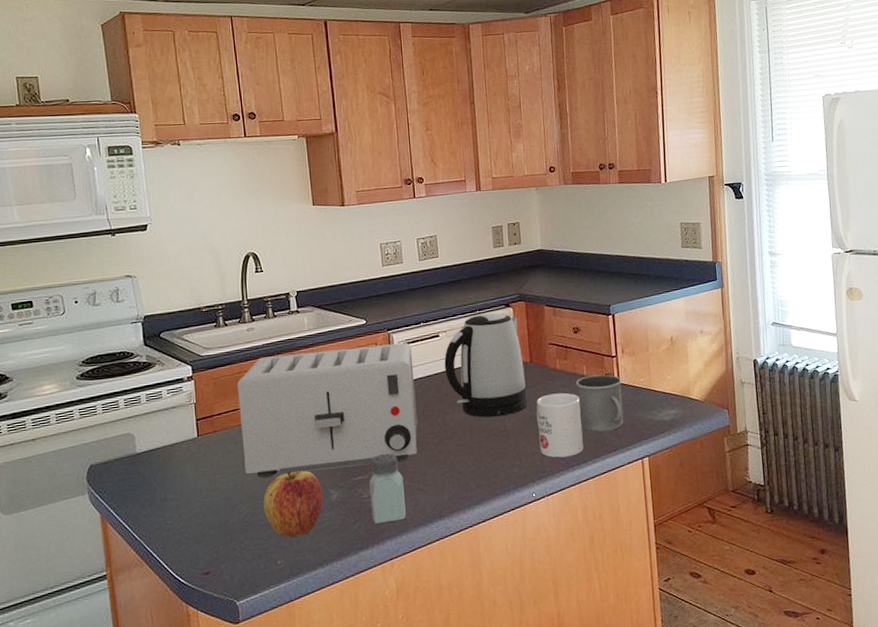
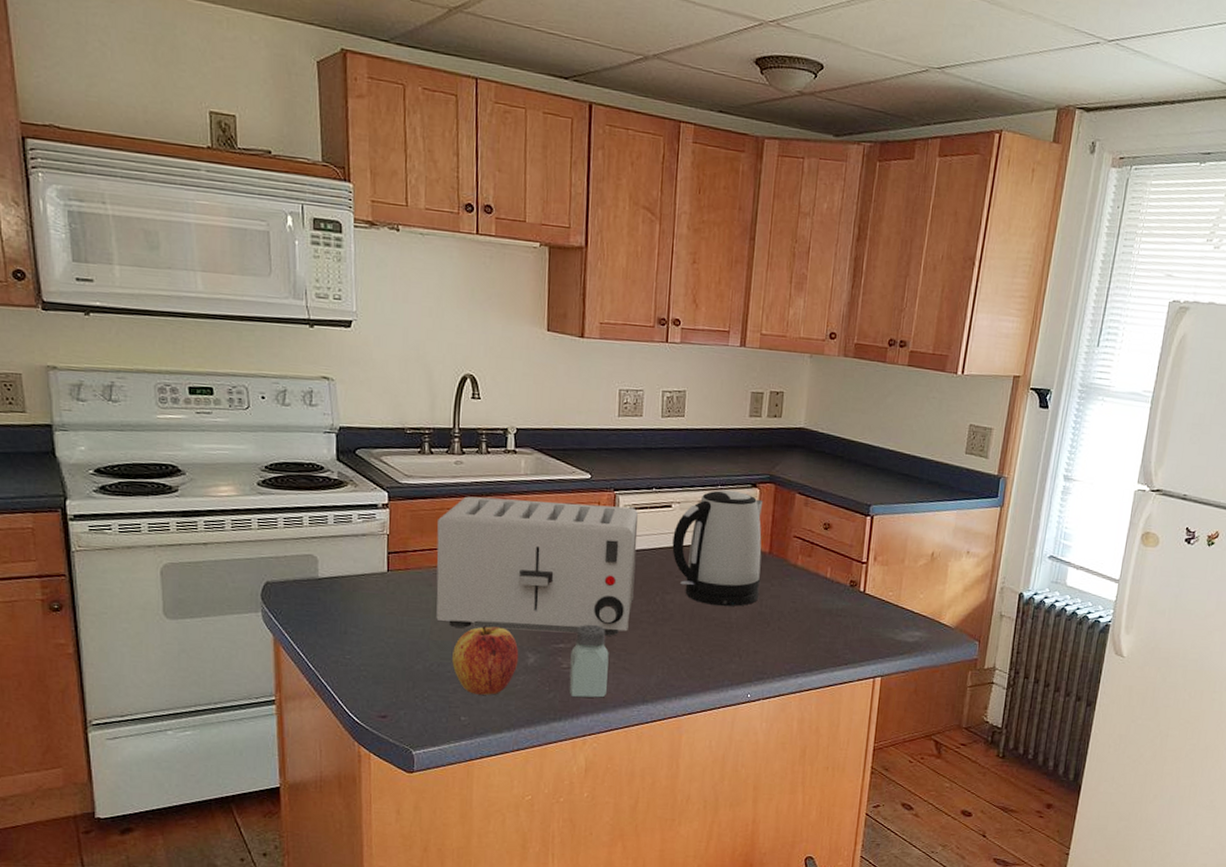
mug: present [536,393,584,458] -> none [764,591,818,662]
mug: present [575,374,624,432] -> none [813,579,868,643]

